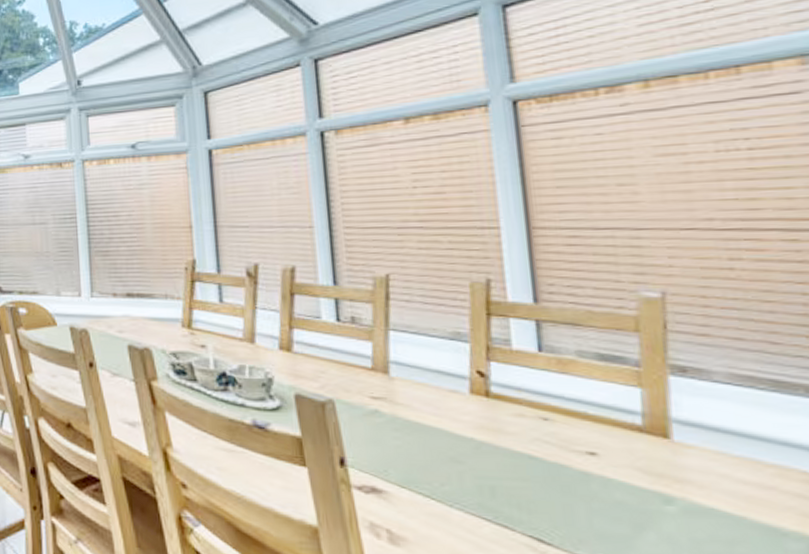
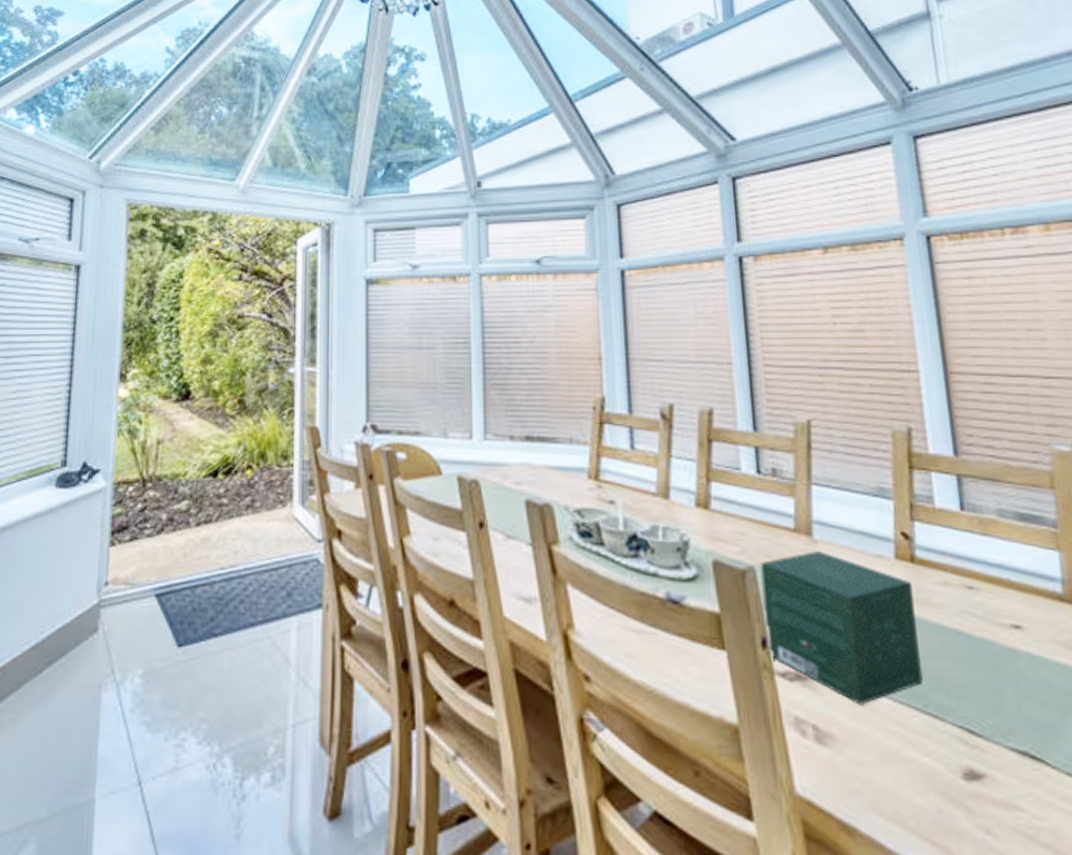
gift box: none [339,387,494,515] -> present [760,551,923,705]

